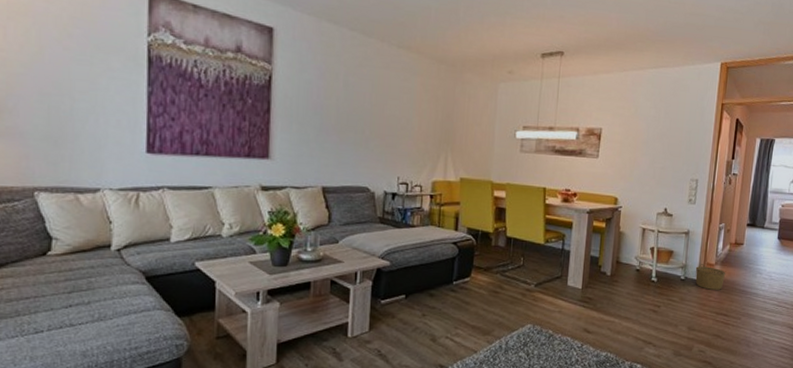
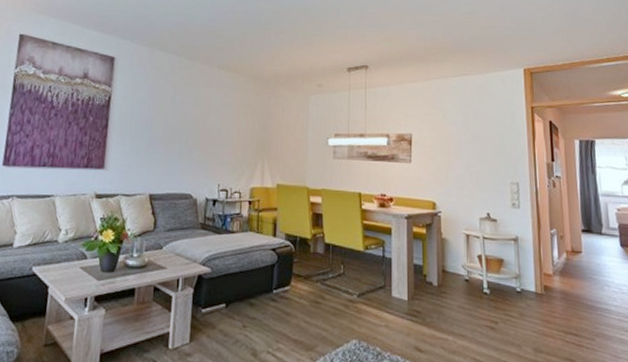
basket: present [695,264,726,291] -> none [531,274,568,306]

